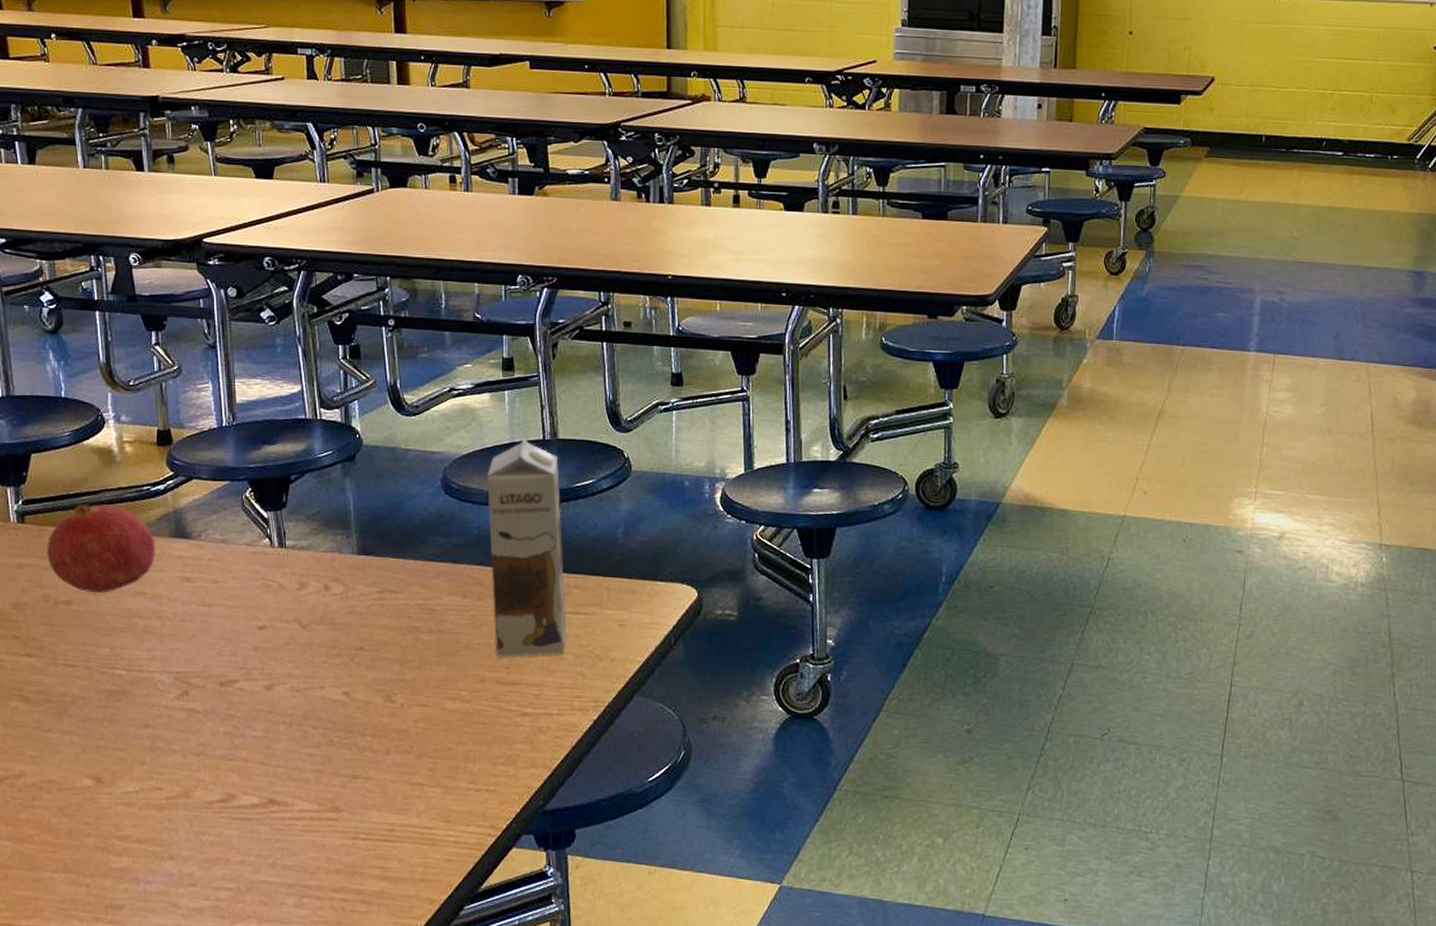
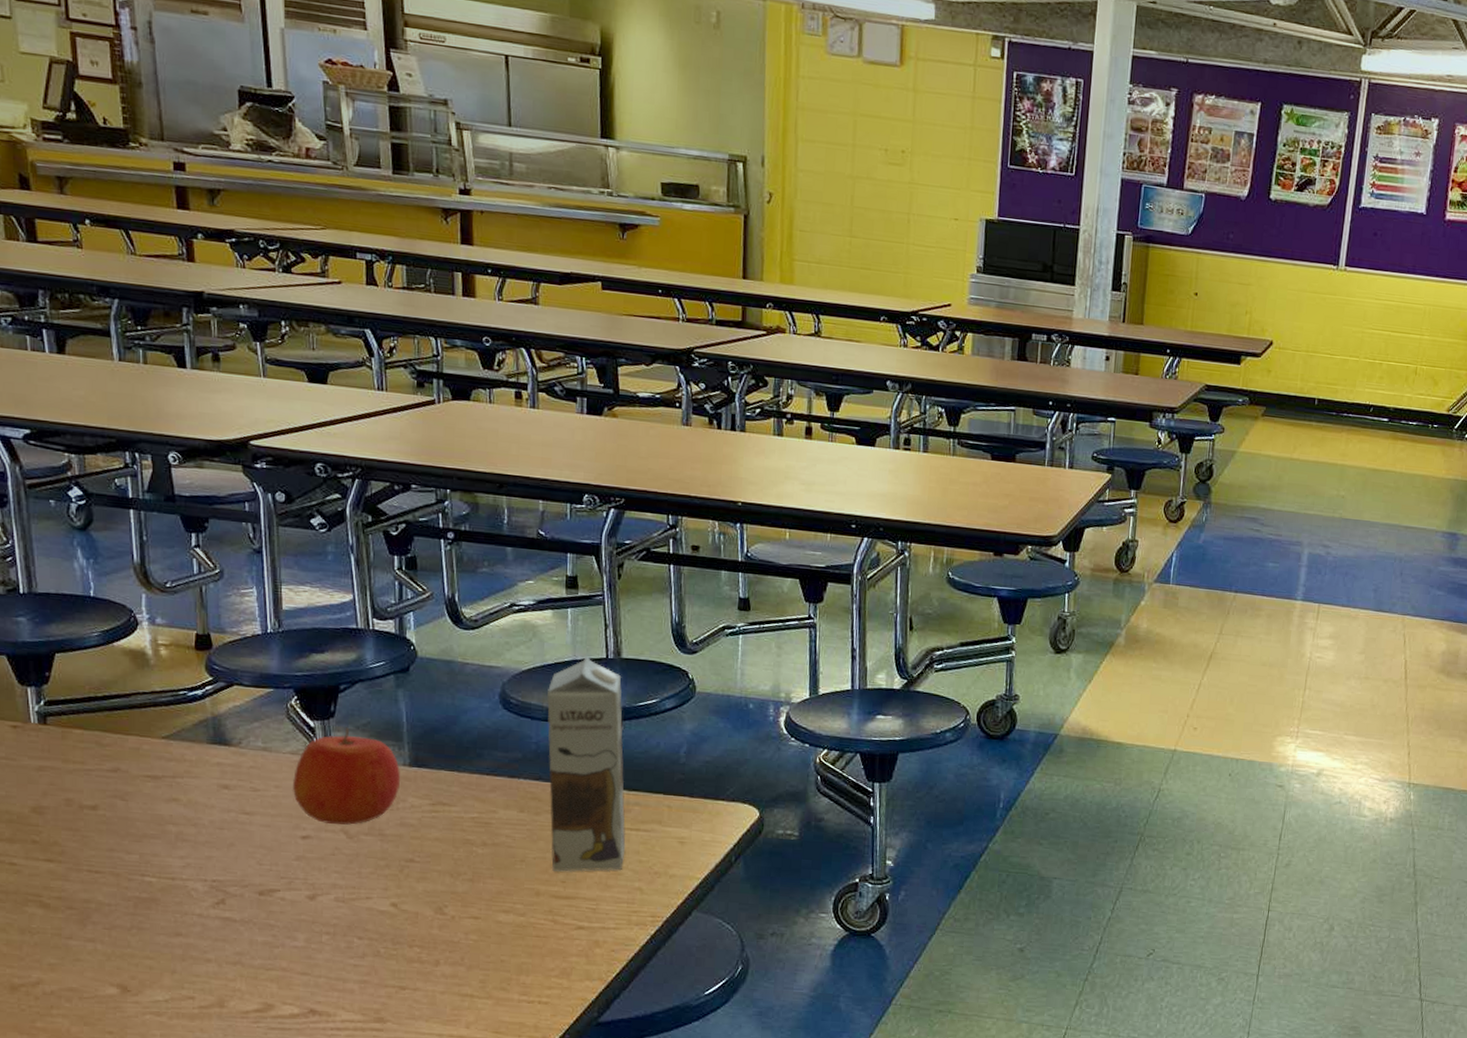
fruit: present [47,504,156,593] -> none [71,707,192,798]
apple: none [249,517,350,615] -> present [293,727,401,825]

